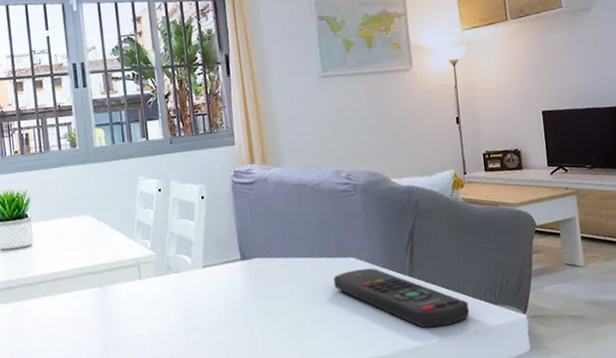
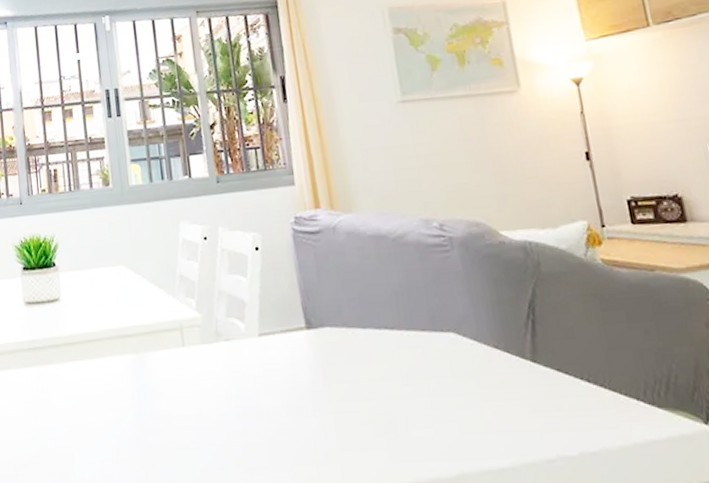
remote control: present [333,268,470,328] -> none [427,348,623,435]

